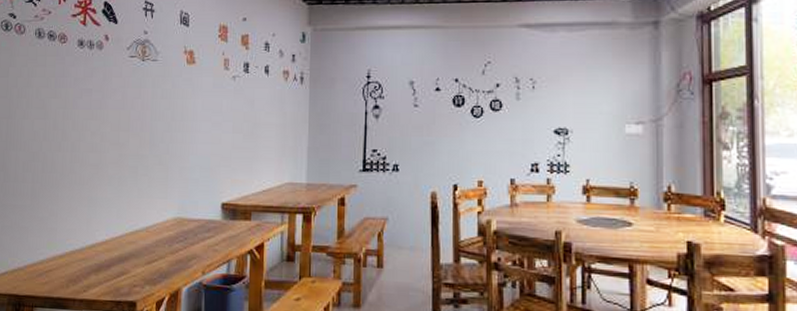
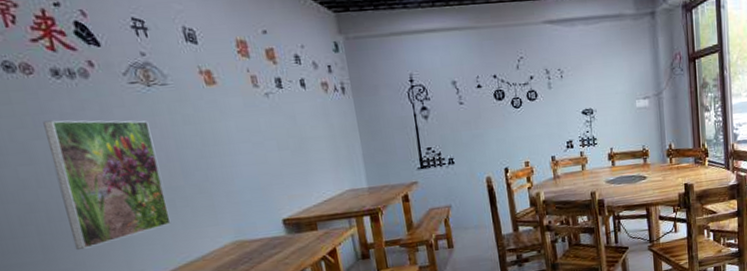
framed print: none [54,83,135,202] -> present [43,120,171,250]

